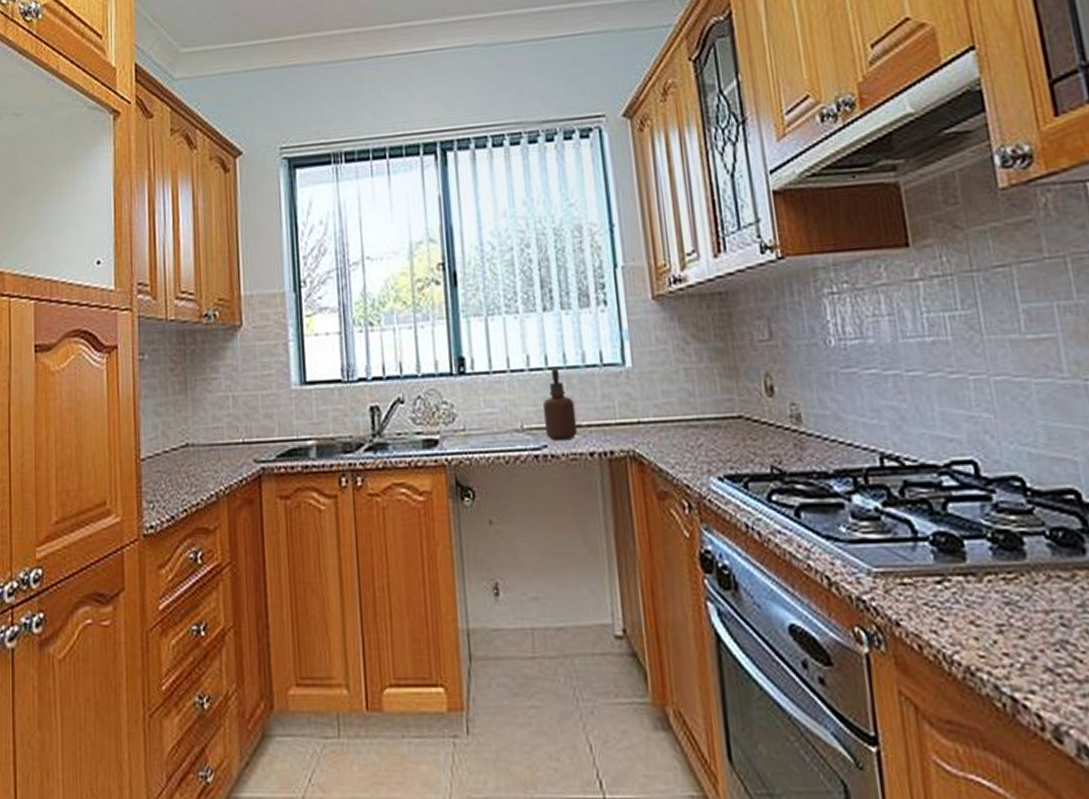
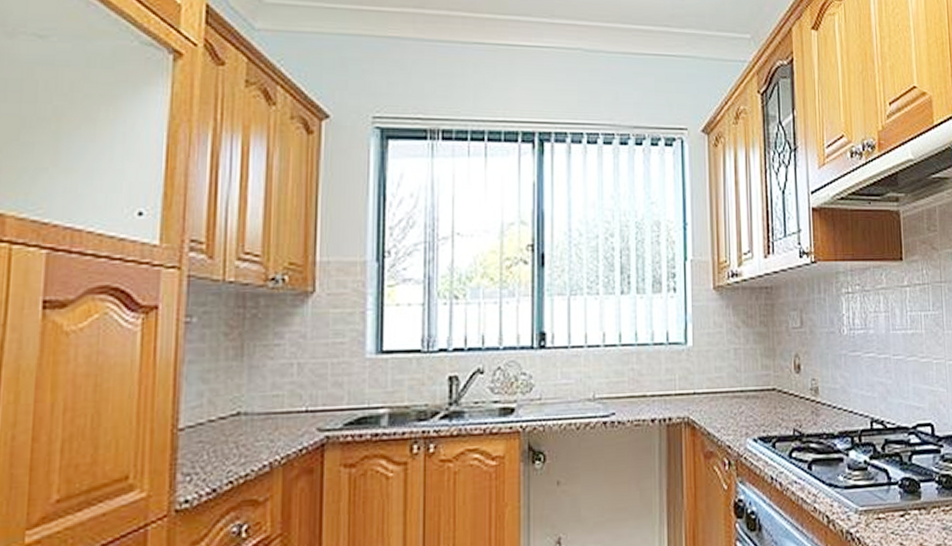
soap dispenser: present [542,368,578,440] -> none [613,345,642,408]

